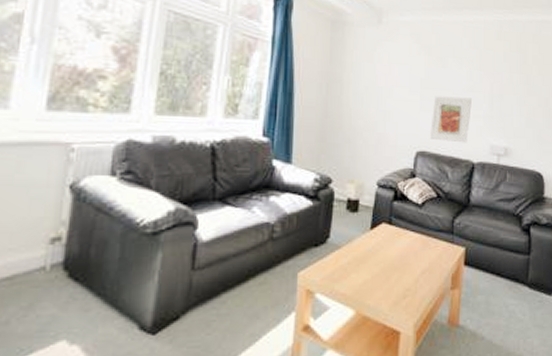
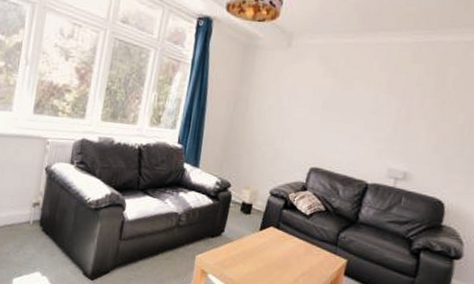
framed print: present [430,96,472,143] -> none [326,117,375,164]

